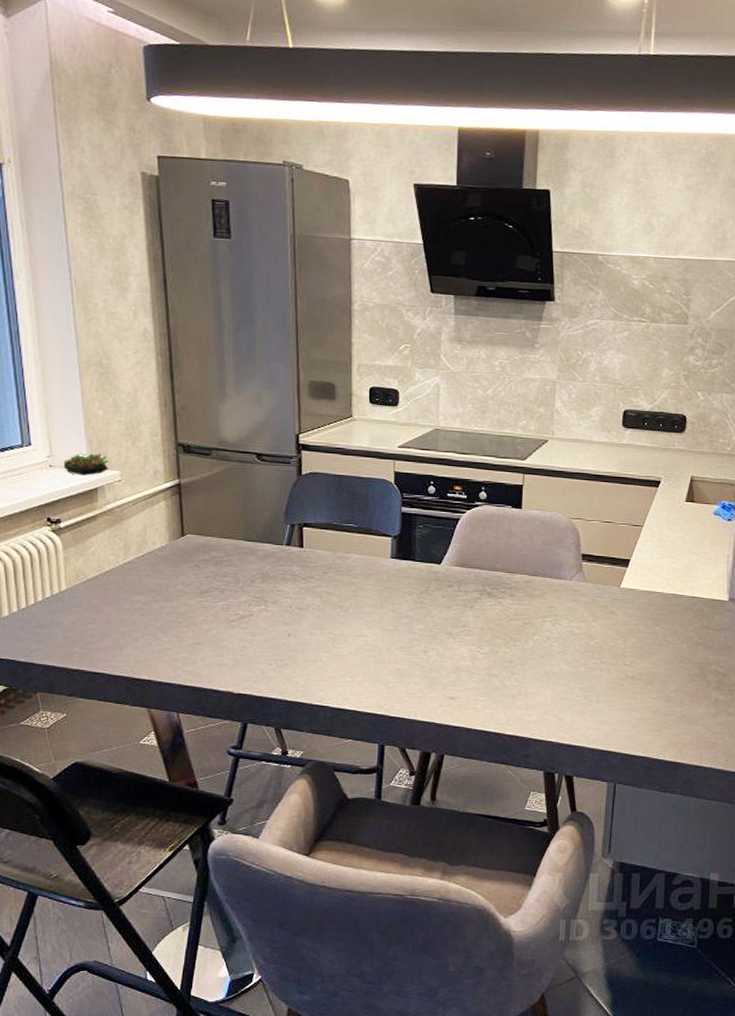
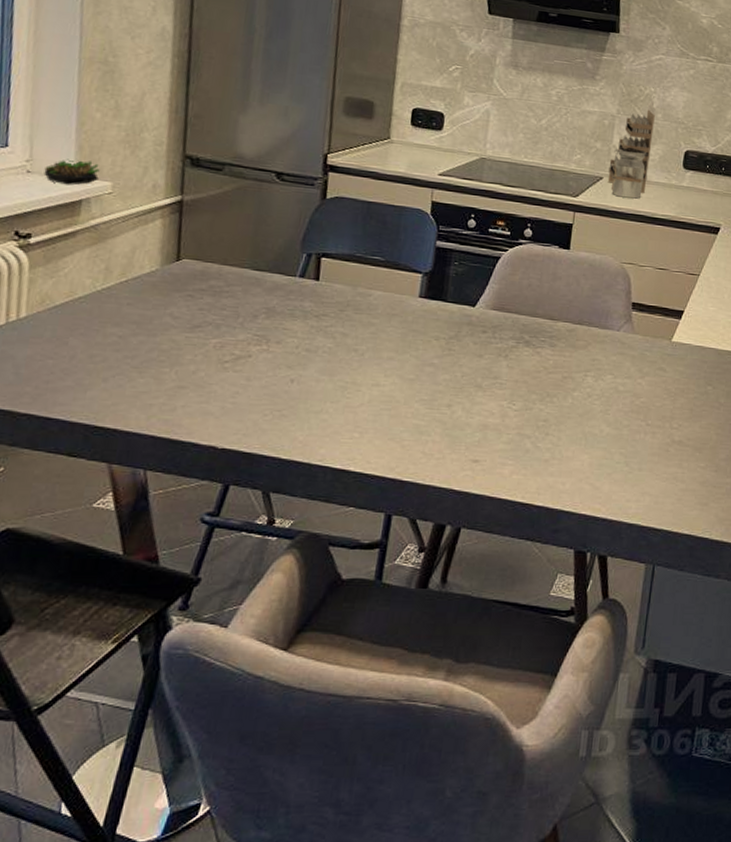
spice rack: none [552,363,595,458] -> present [607,99,657,199]

